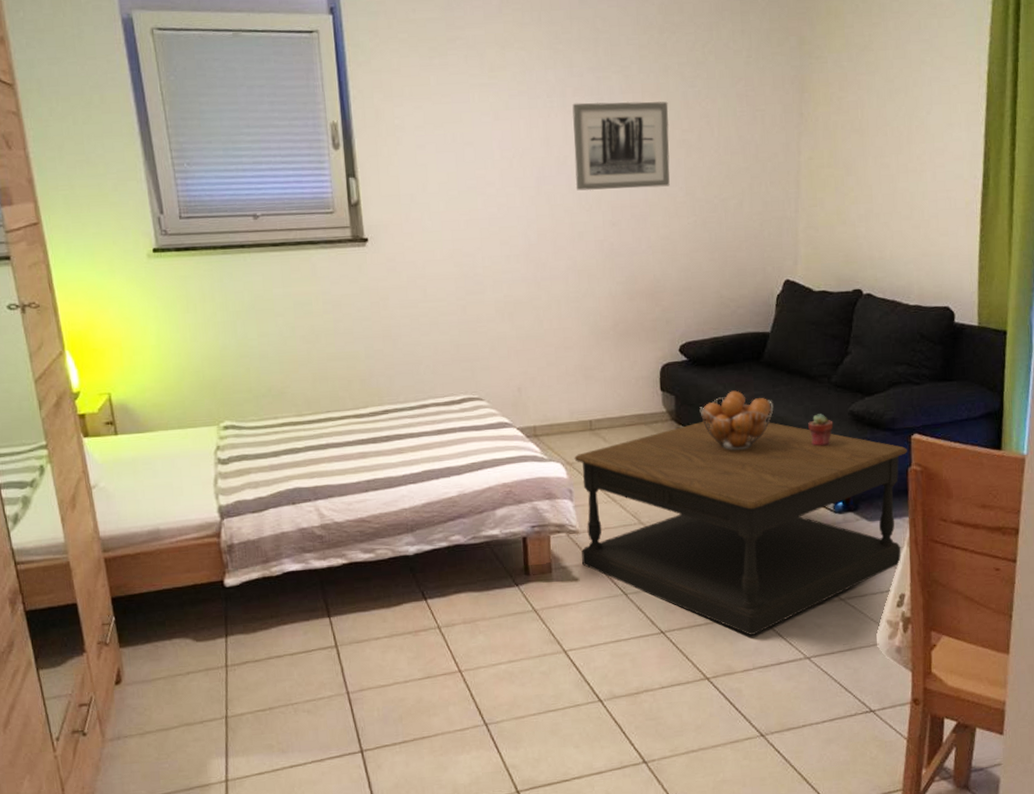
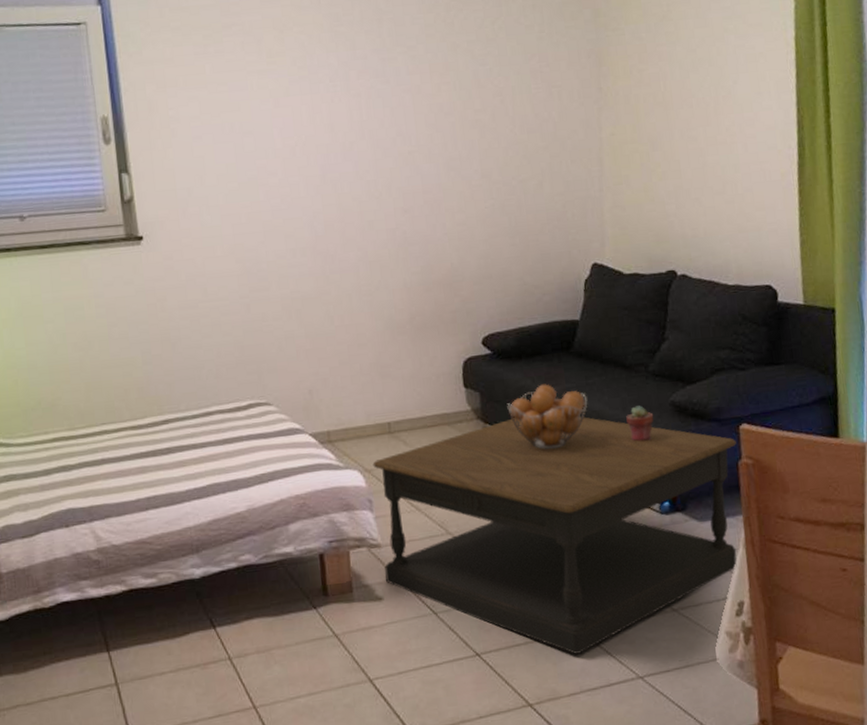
wall art: present [572,101,670,191] -> none [357,81,464,178]

